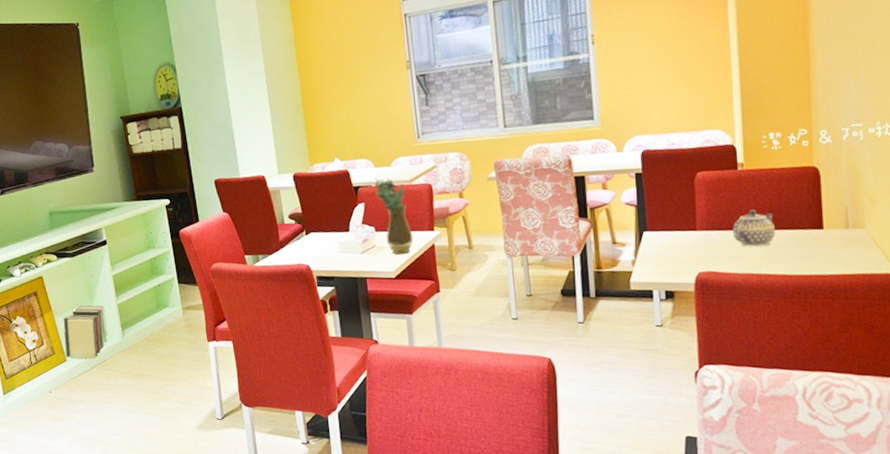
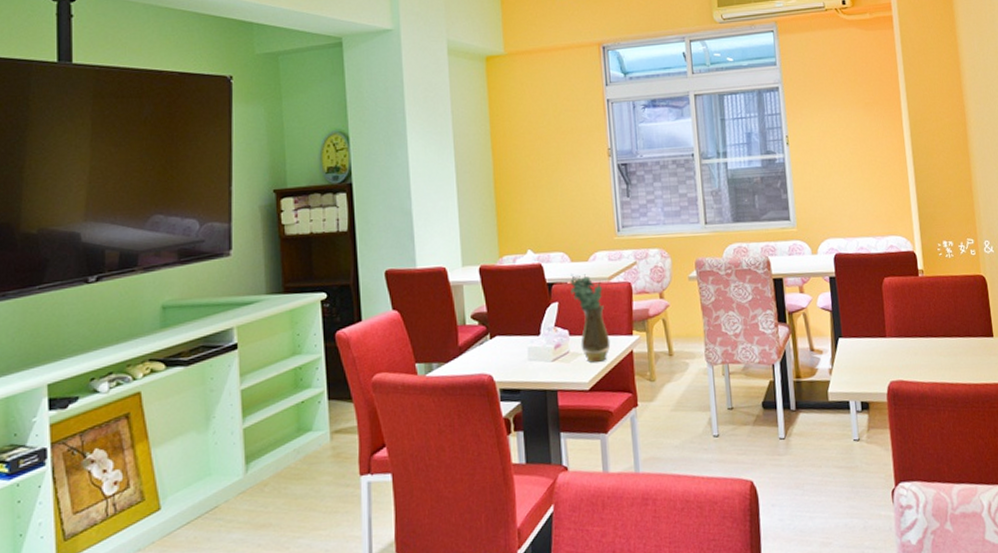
books: present [63,305,108,360] -> none [161,430,225,507]
teapot: present [732,209,776,248] -> none [917,316,955,355]

